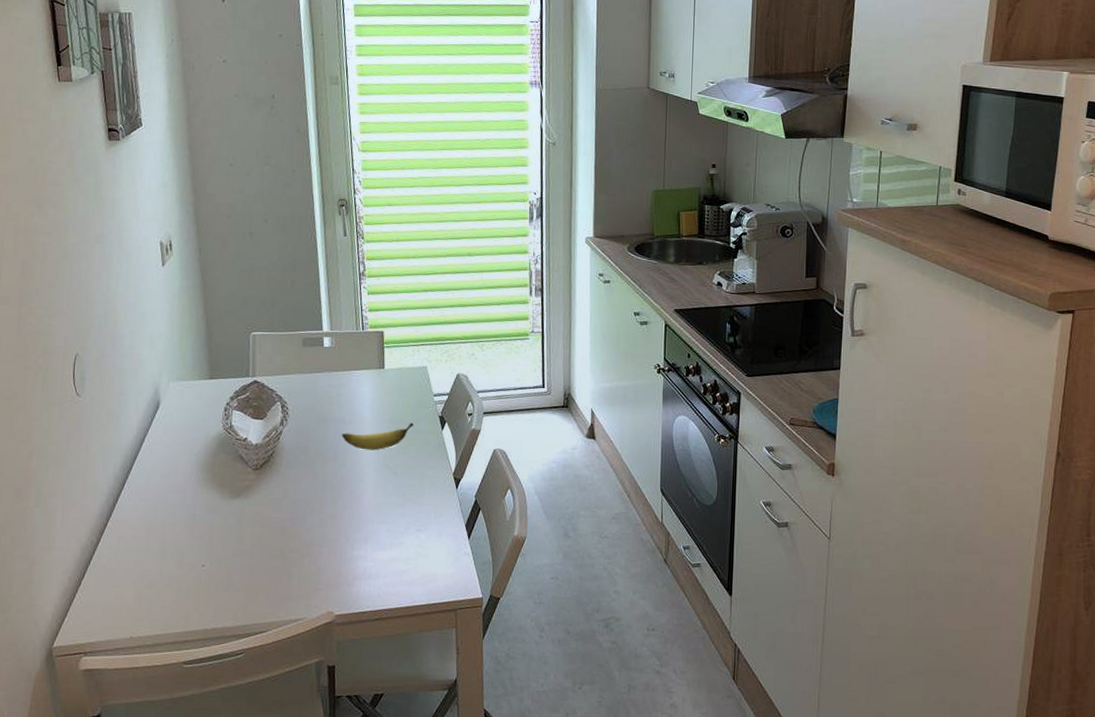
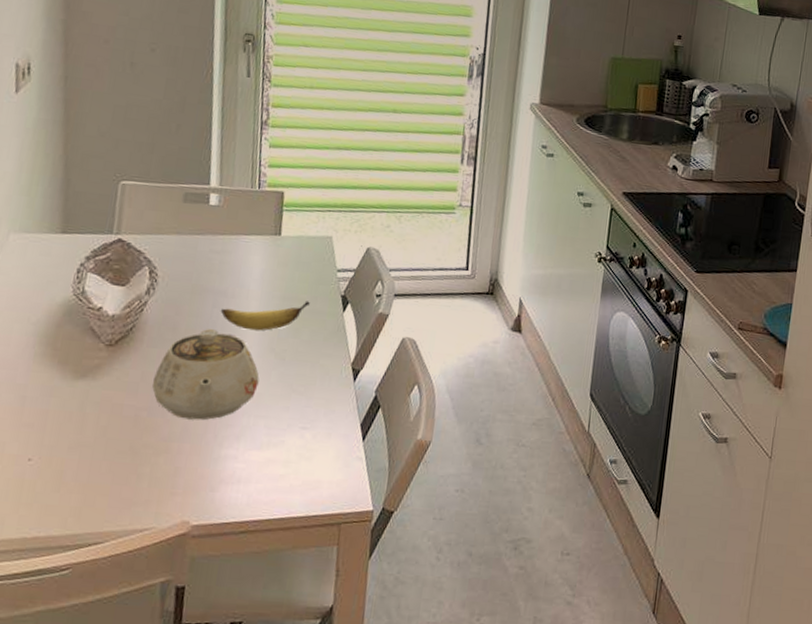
teapot: none [292,450,378,528] -> present [151,328,260,421]

